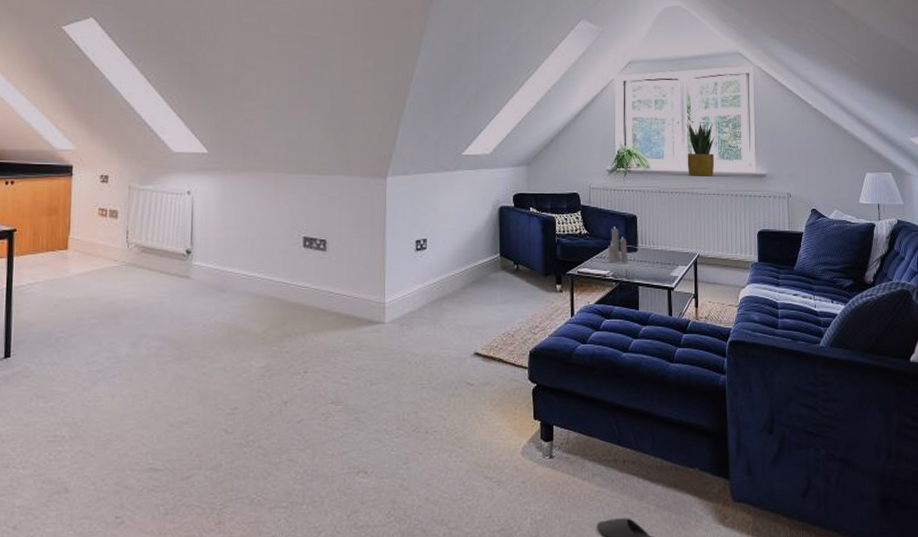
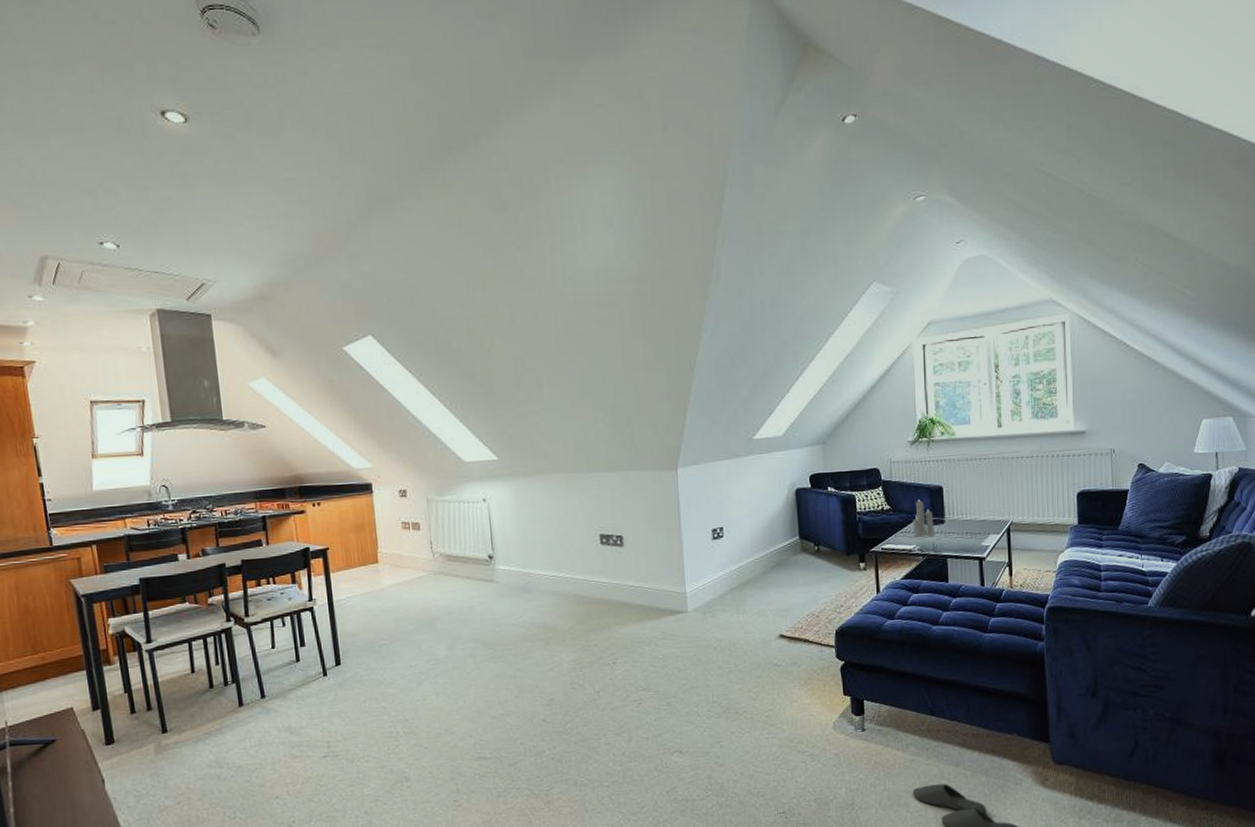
planter: present [686,121,715,176] -> none [994,379,1027,440]

